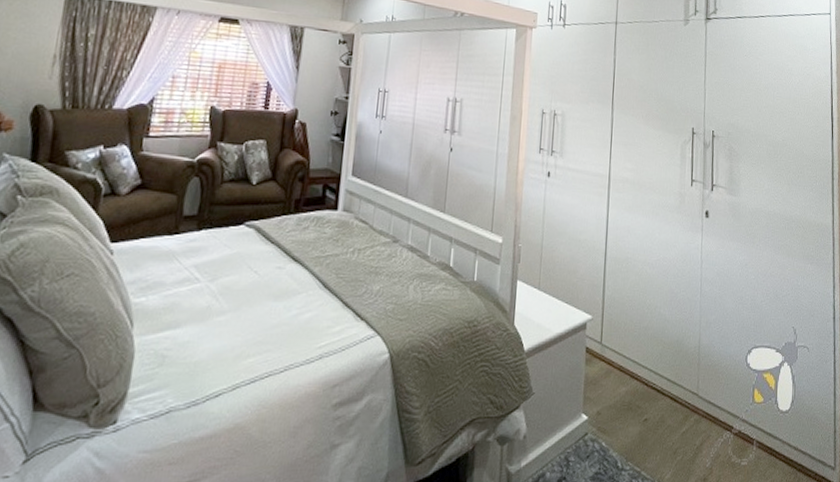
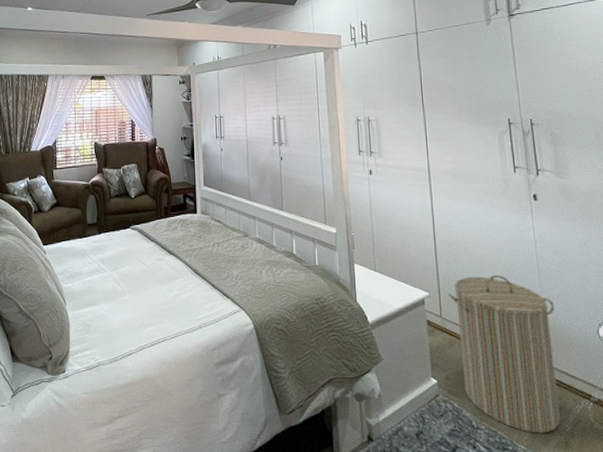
laundry hamper: none [611,297,711,472] -> present [448,275,561,434]

